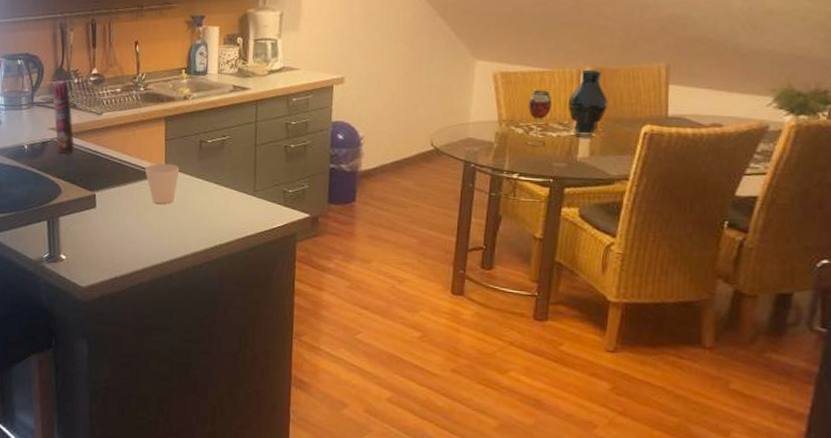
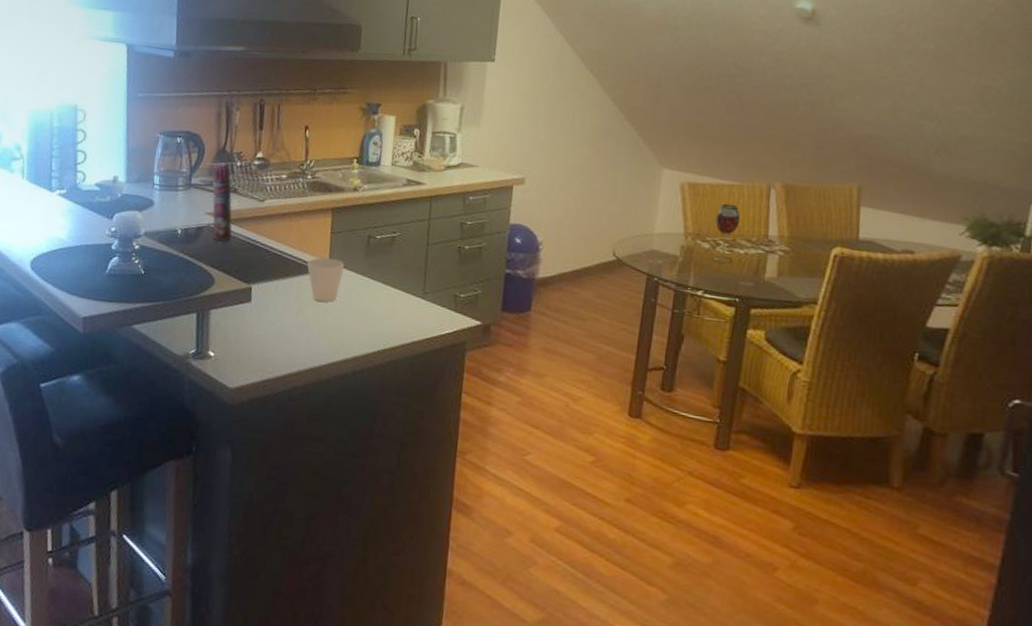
vase: present [568,69,609,139] -> none [756,185,799,259]

